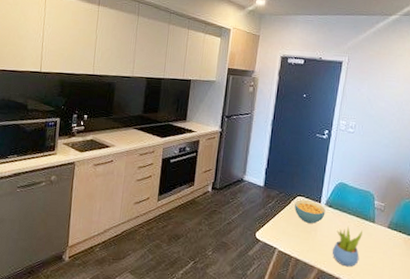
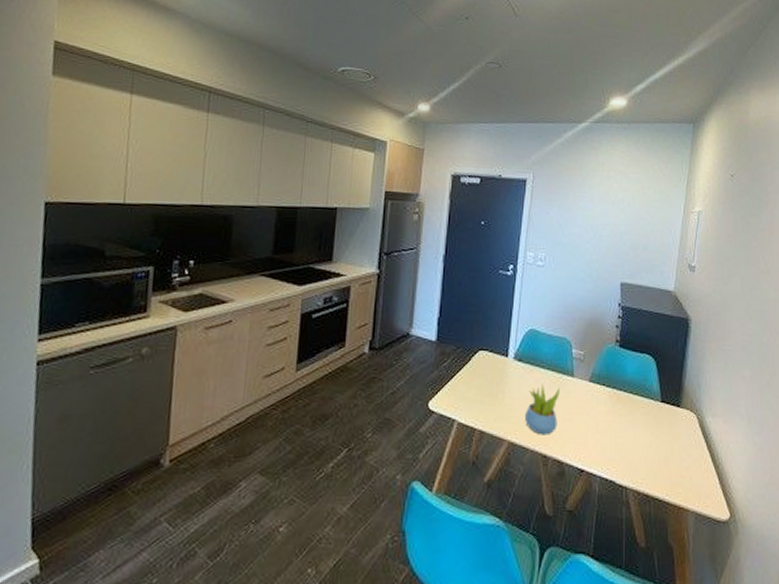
cereal bowl: present [294,200,326,224] -> none [476,355,514,385]

